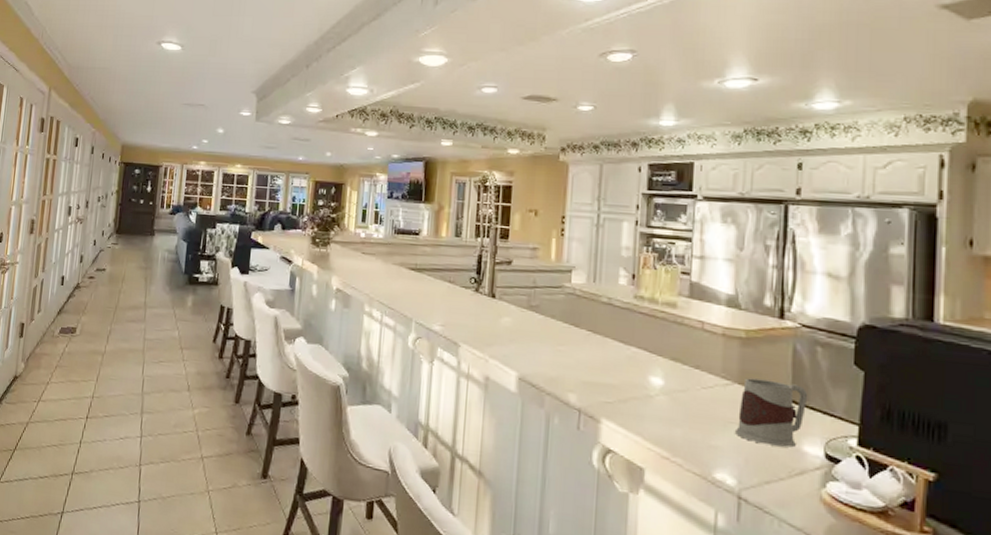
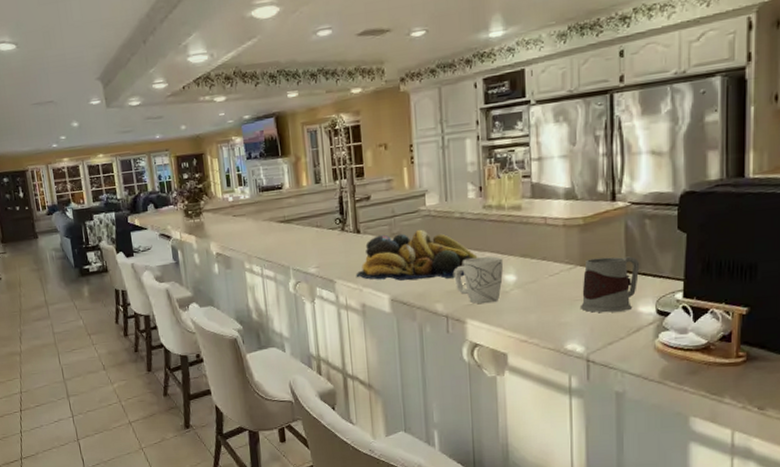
fruit bowl: none [483,304,623,369] -> present [356,229,478,281]
mug: none [592,349,651,406] -> present [454,256,504,304]

